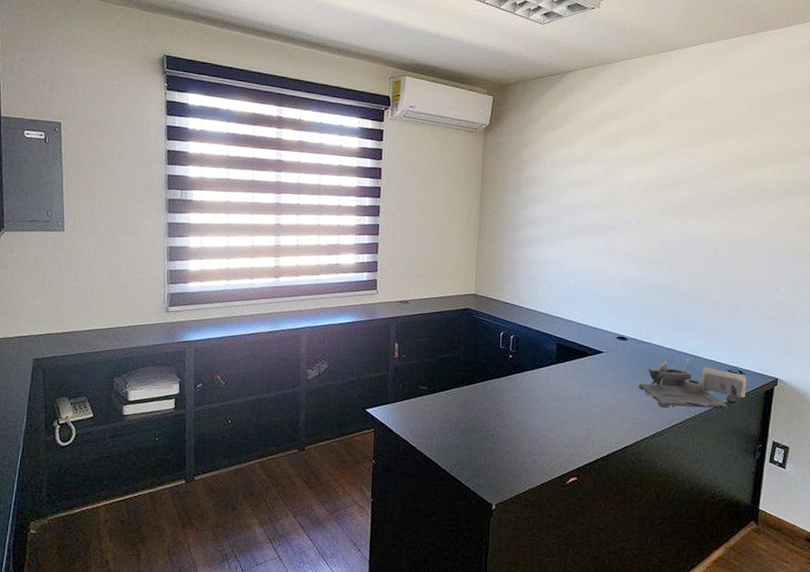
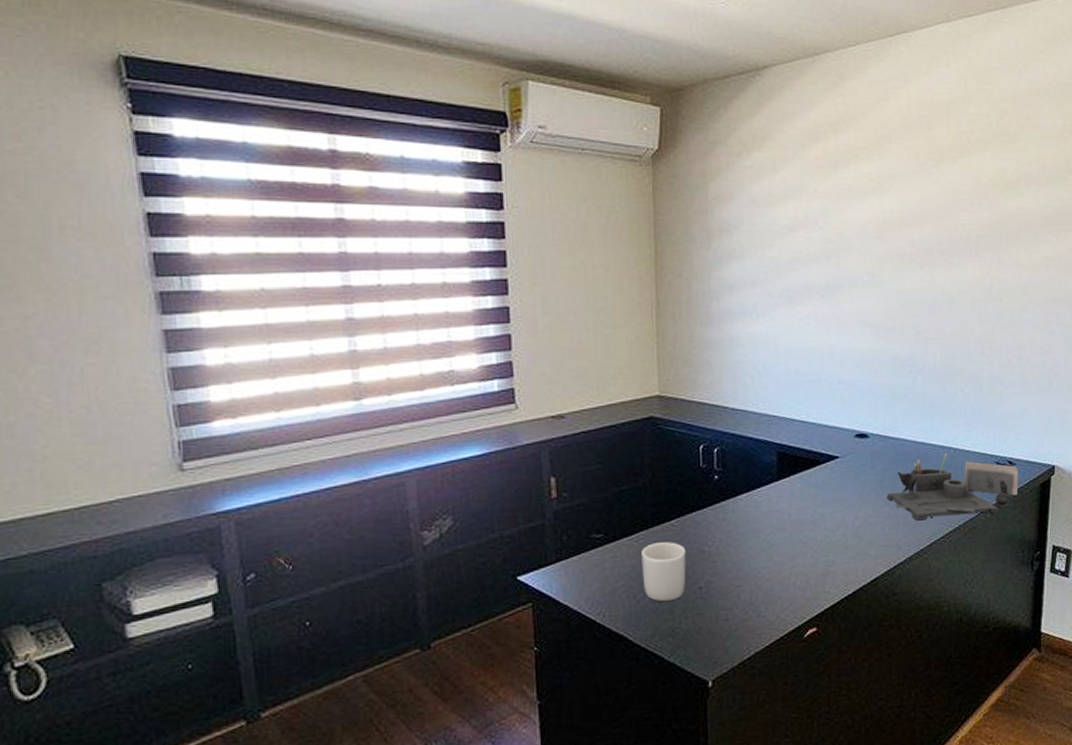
mug: none [451,398,484,442] -> present [641,542,687,602]

